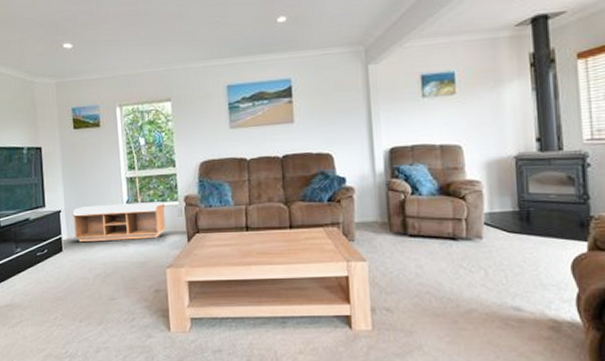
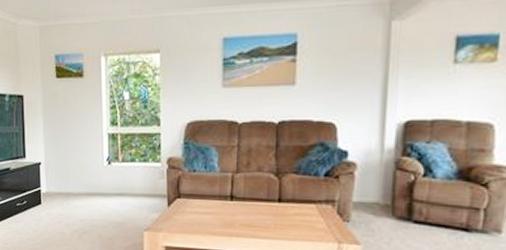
bench: present [72,202,167,242] -> none [52,160,147,200]

